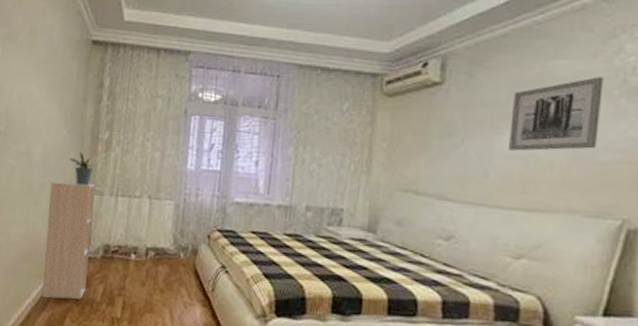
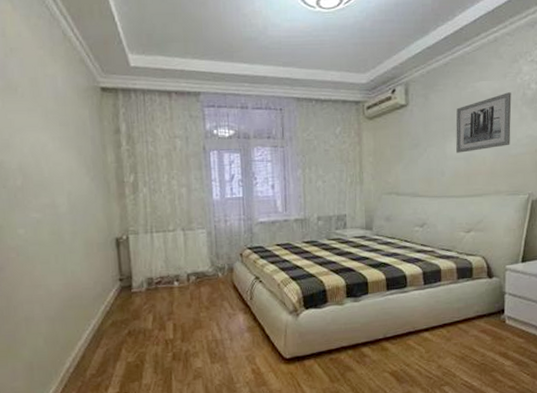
shelf unit: present [41,181,95,300] -> none [82,225,136,337]
potted plant: present [69,152,93,186] -> none [98,197,124,228]

